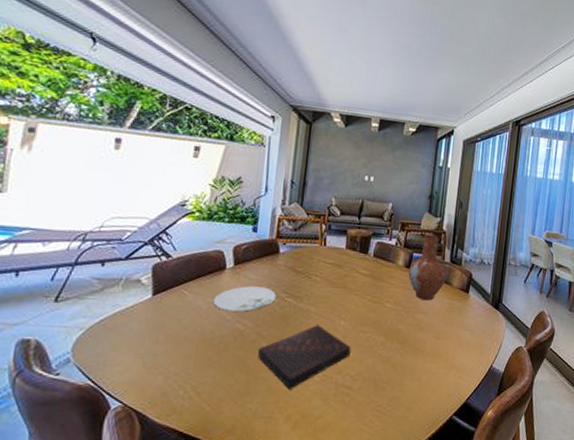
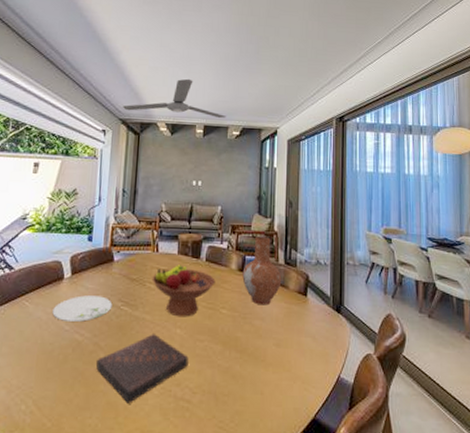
ceiling fan: none [294,67,403,113] -> present [122,78,226,118]
fruit bowl: none [318,259,382,310] -> present [152,265,215,317]

